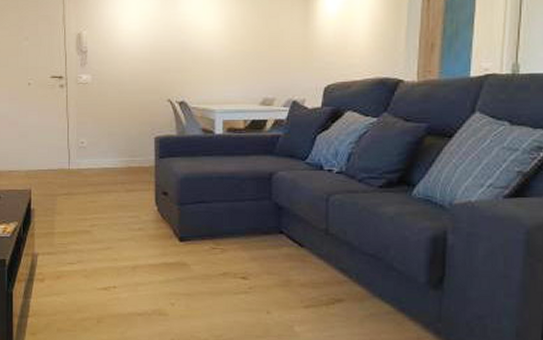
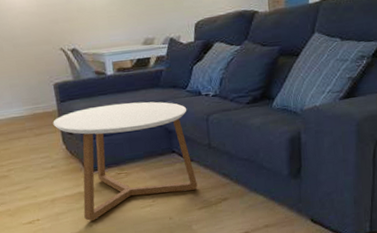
coffee table: none [148,167,306,300] -> present [53,101,198,222]

